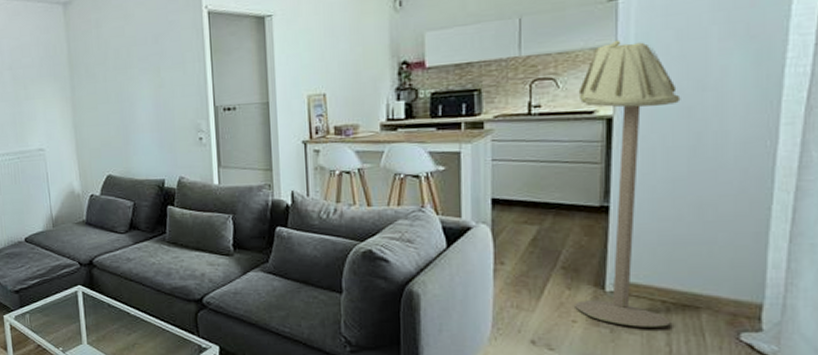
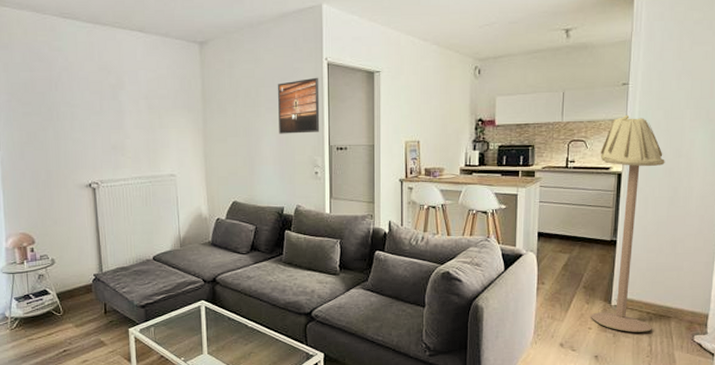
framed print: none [152,29,203,97] -> present [278,77,320,134]

